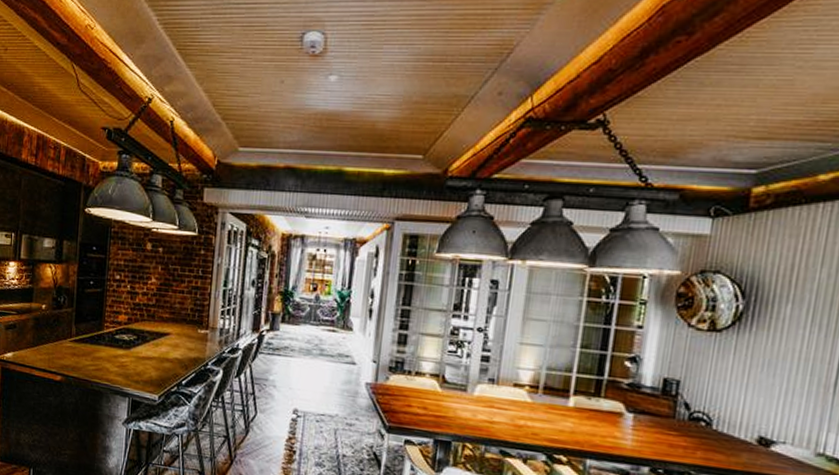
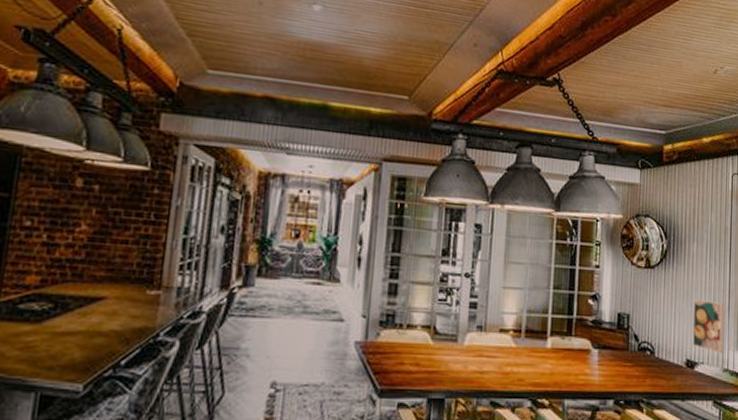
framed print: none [771,368,828,436] -> present [692,298,725,354]

